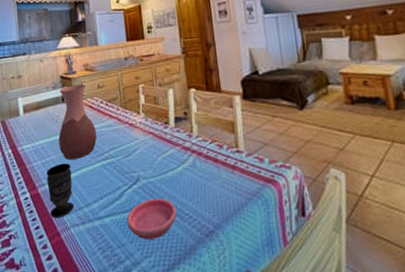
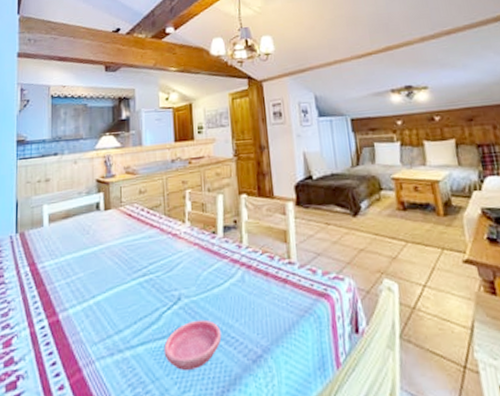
cup: present [46,163,74,217] -> none [70,282,102,350]
vase: present [58,84,97,159] -> none [89,189,134,277]

